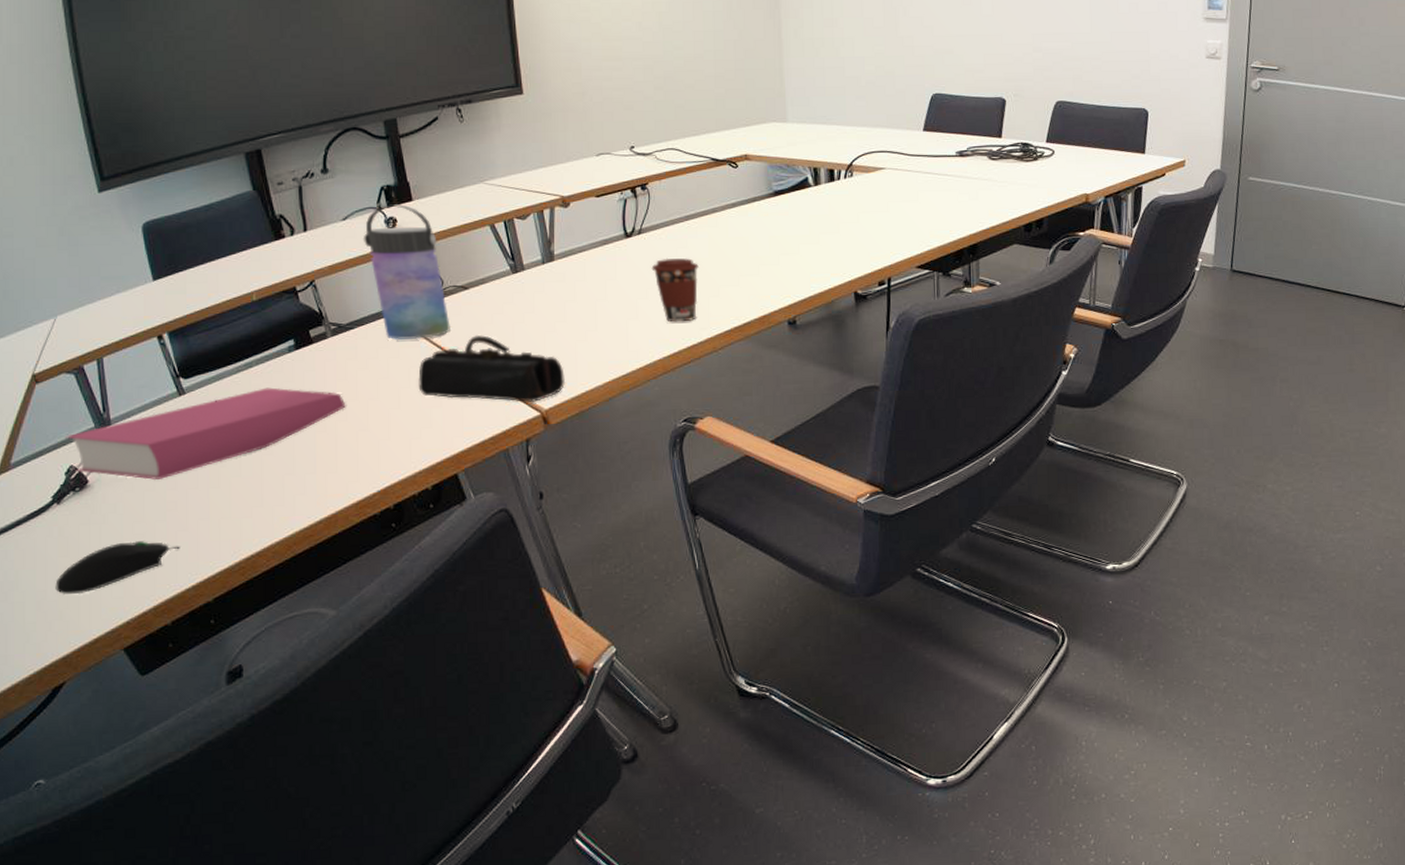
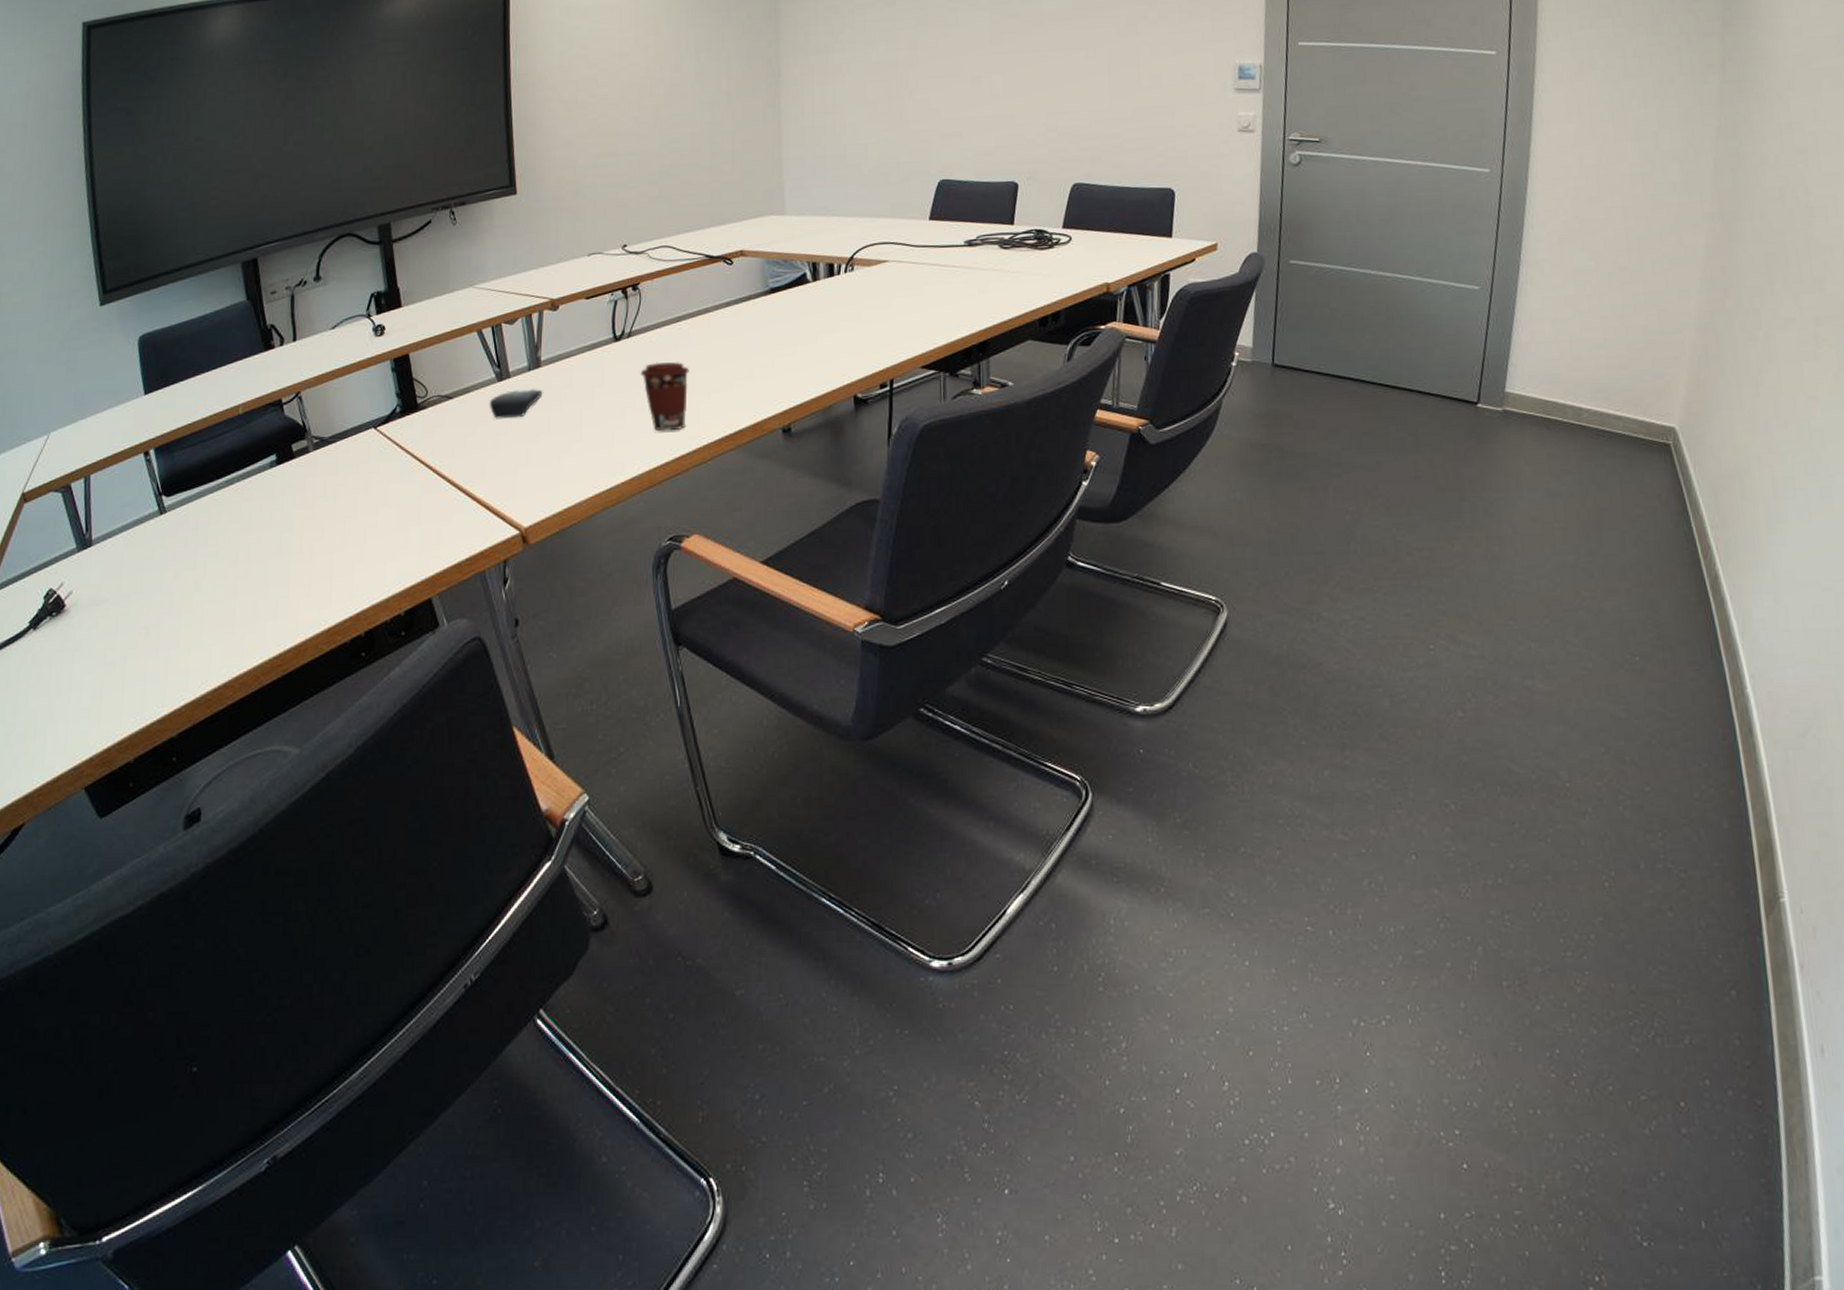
computer mouse: present [55,541,180,595] -> none [24,670,149,728]
book: present [64,387,346,481] -> none [46,505,323,605]
water bottle: present [362,204,450,341] -> none [350,311,432,455]
pencil case: present [418,334,566,402] -> none [397,447,547,520]
remote control: none [505,280,556,309] -> present [489,388,542,419]

